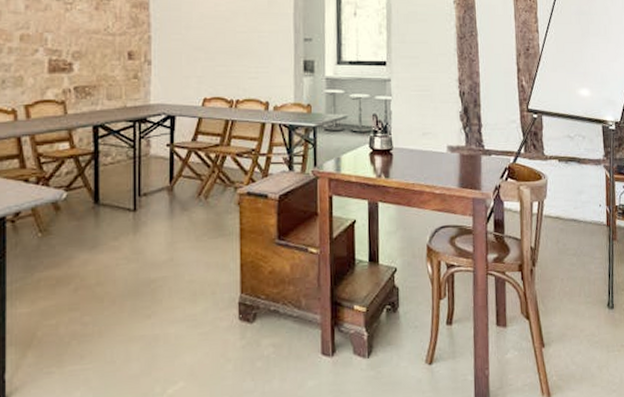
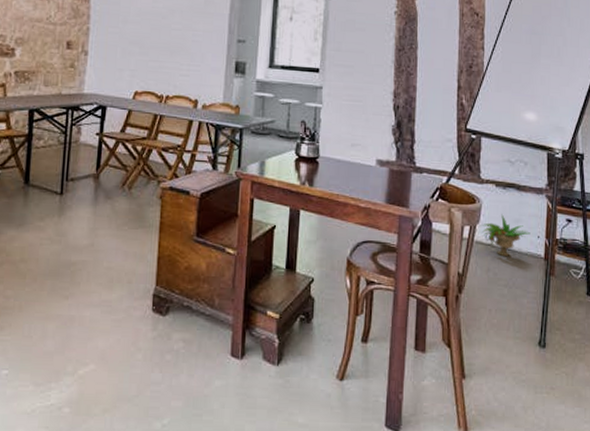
potted plant: none [546,187,593,228] -> present [479,214,531,257]

